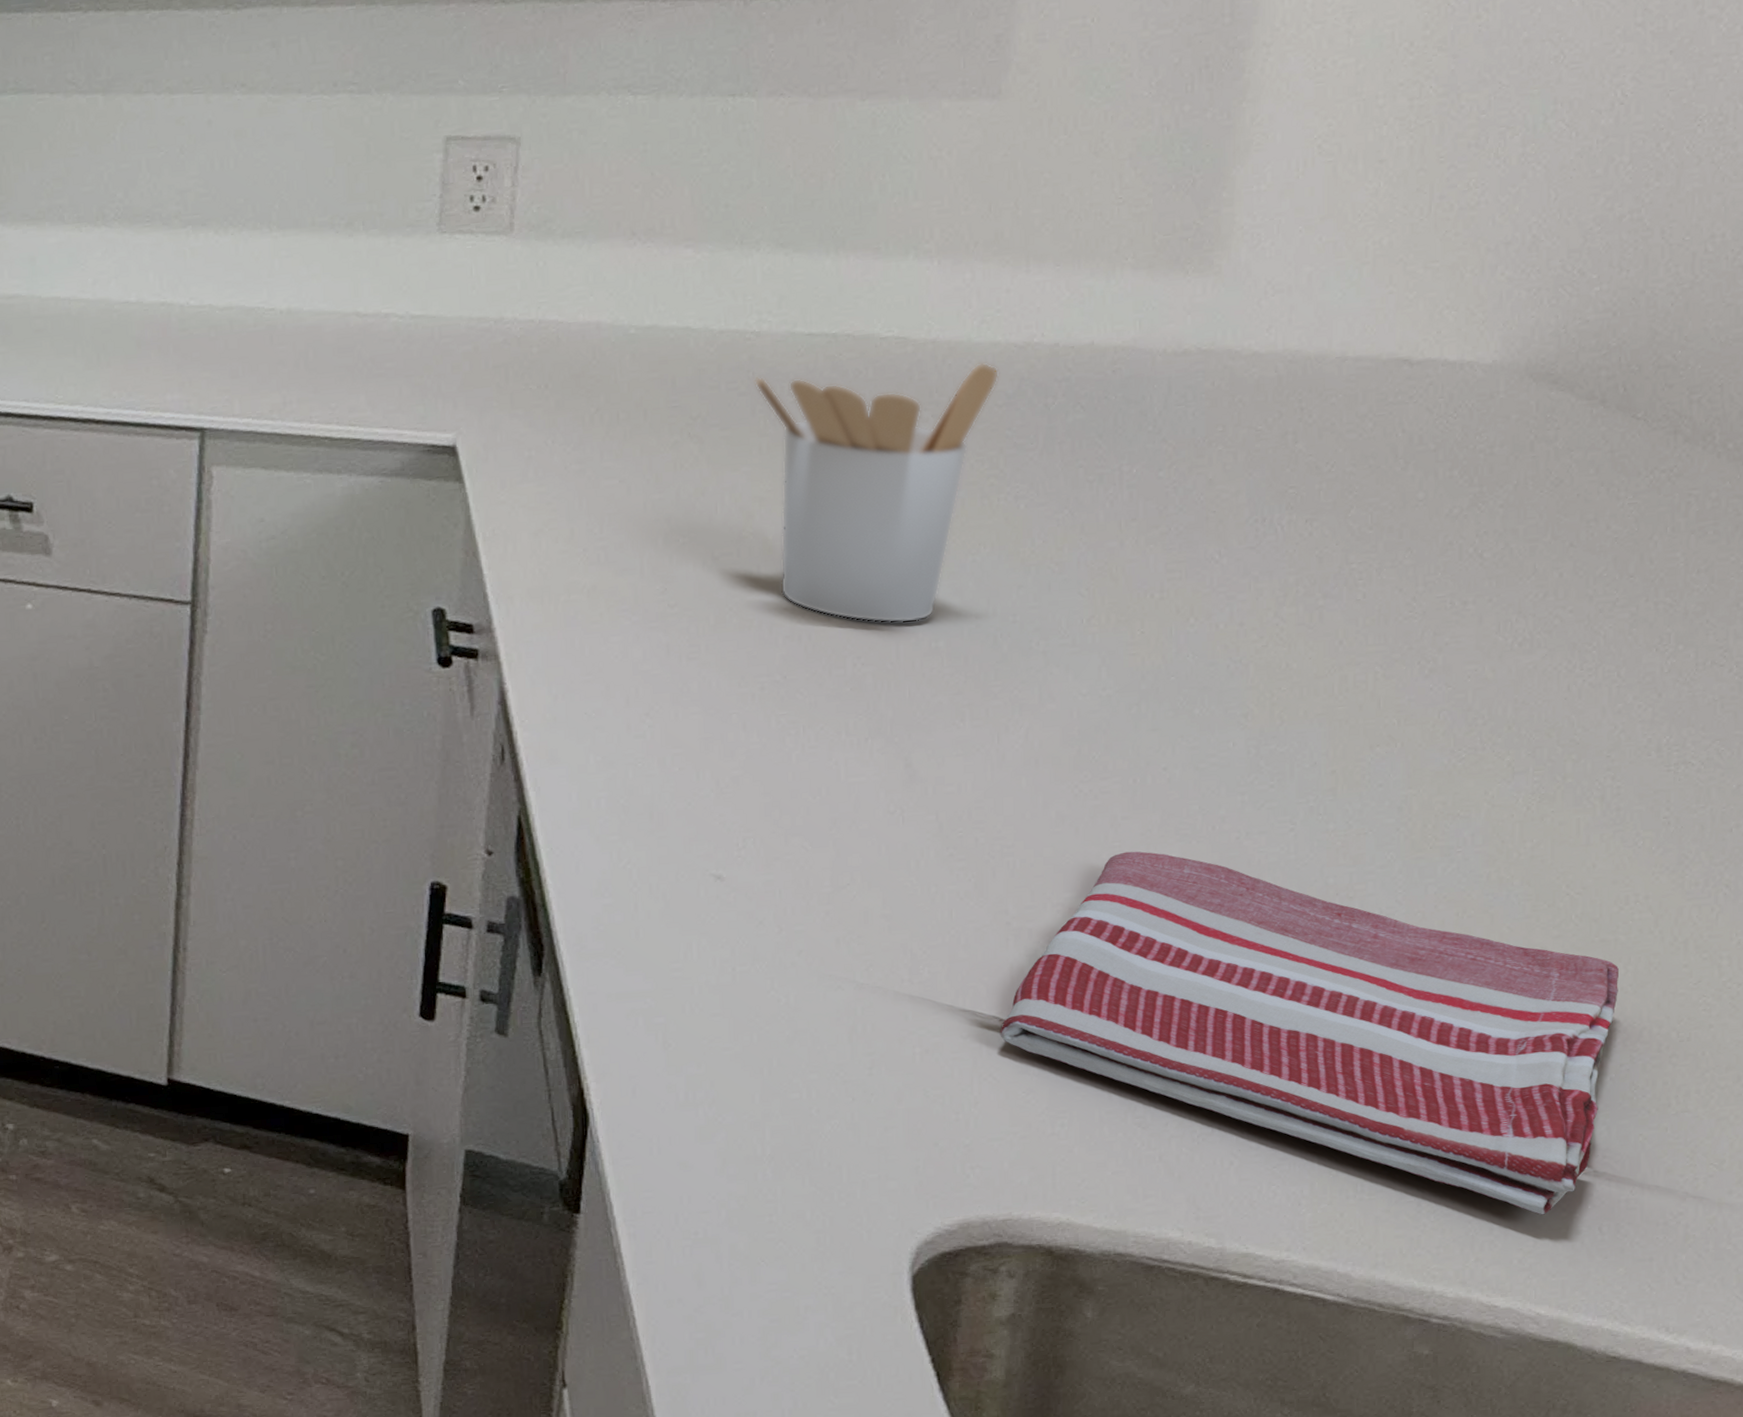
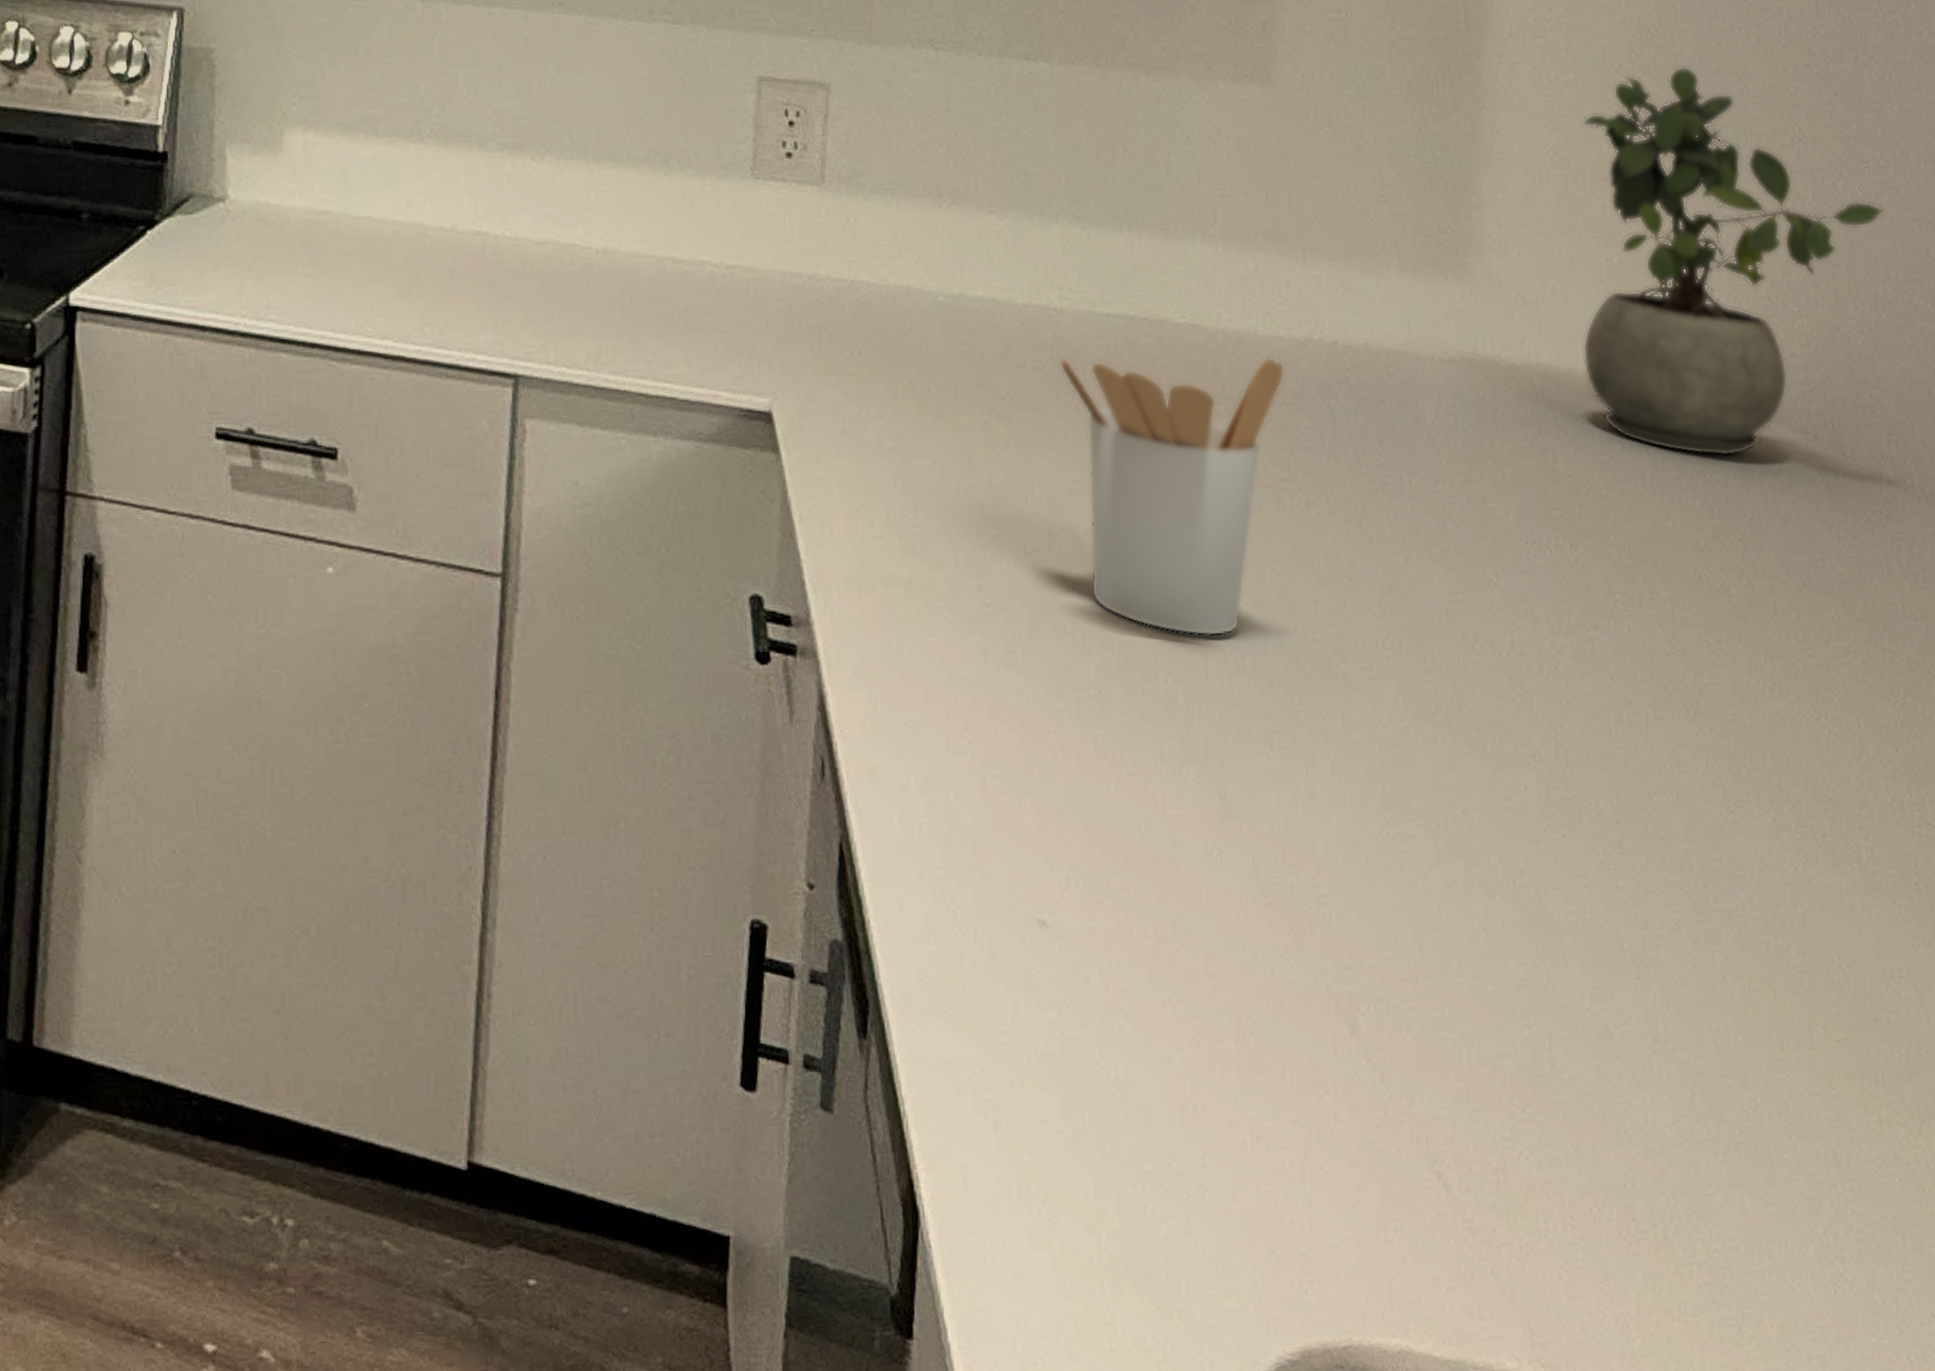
dish towel: present [1000,851,1619,1215] -> none [1327,905,1896,1341]
potted plant: none [1338,38,1716,427] -> present [1582,66,1884,457]

